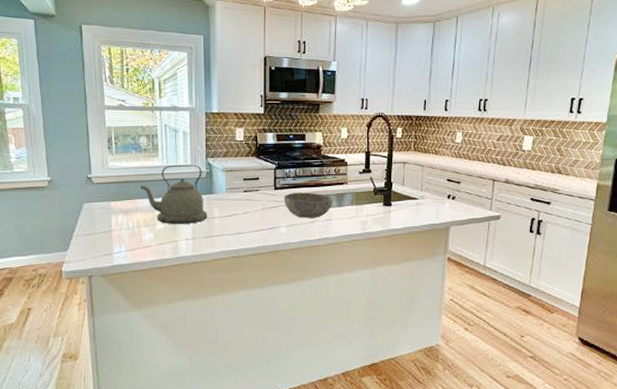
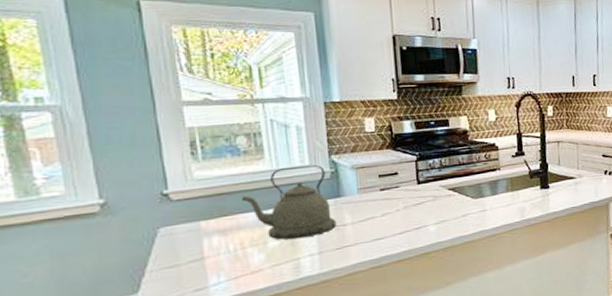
bowl: present [284,192,333,218] -> none [429,183,487,213]

